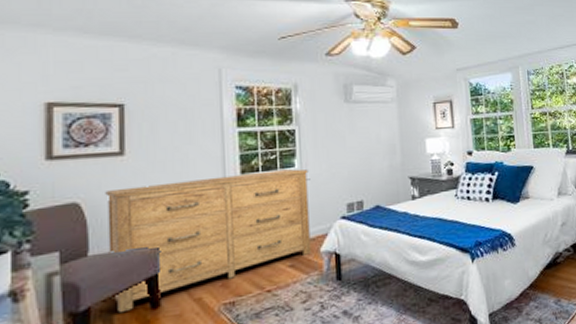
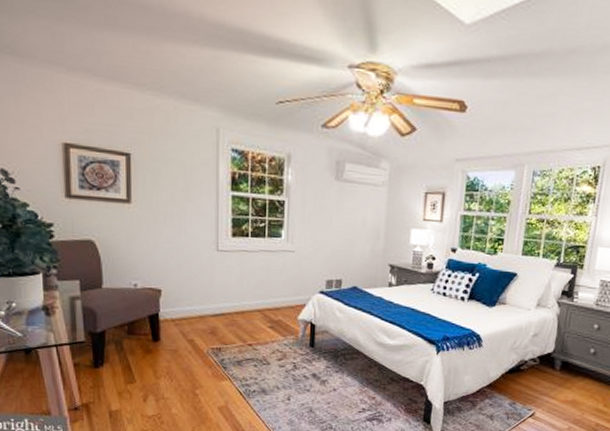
dresser: present [105,169,311,314] -> none [115,233,294,340]

